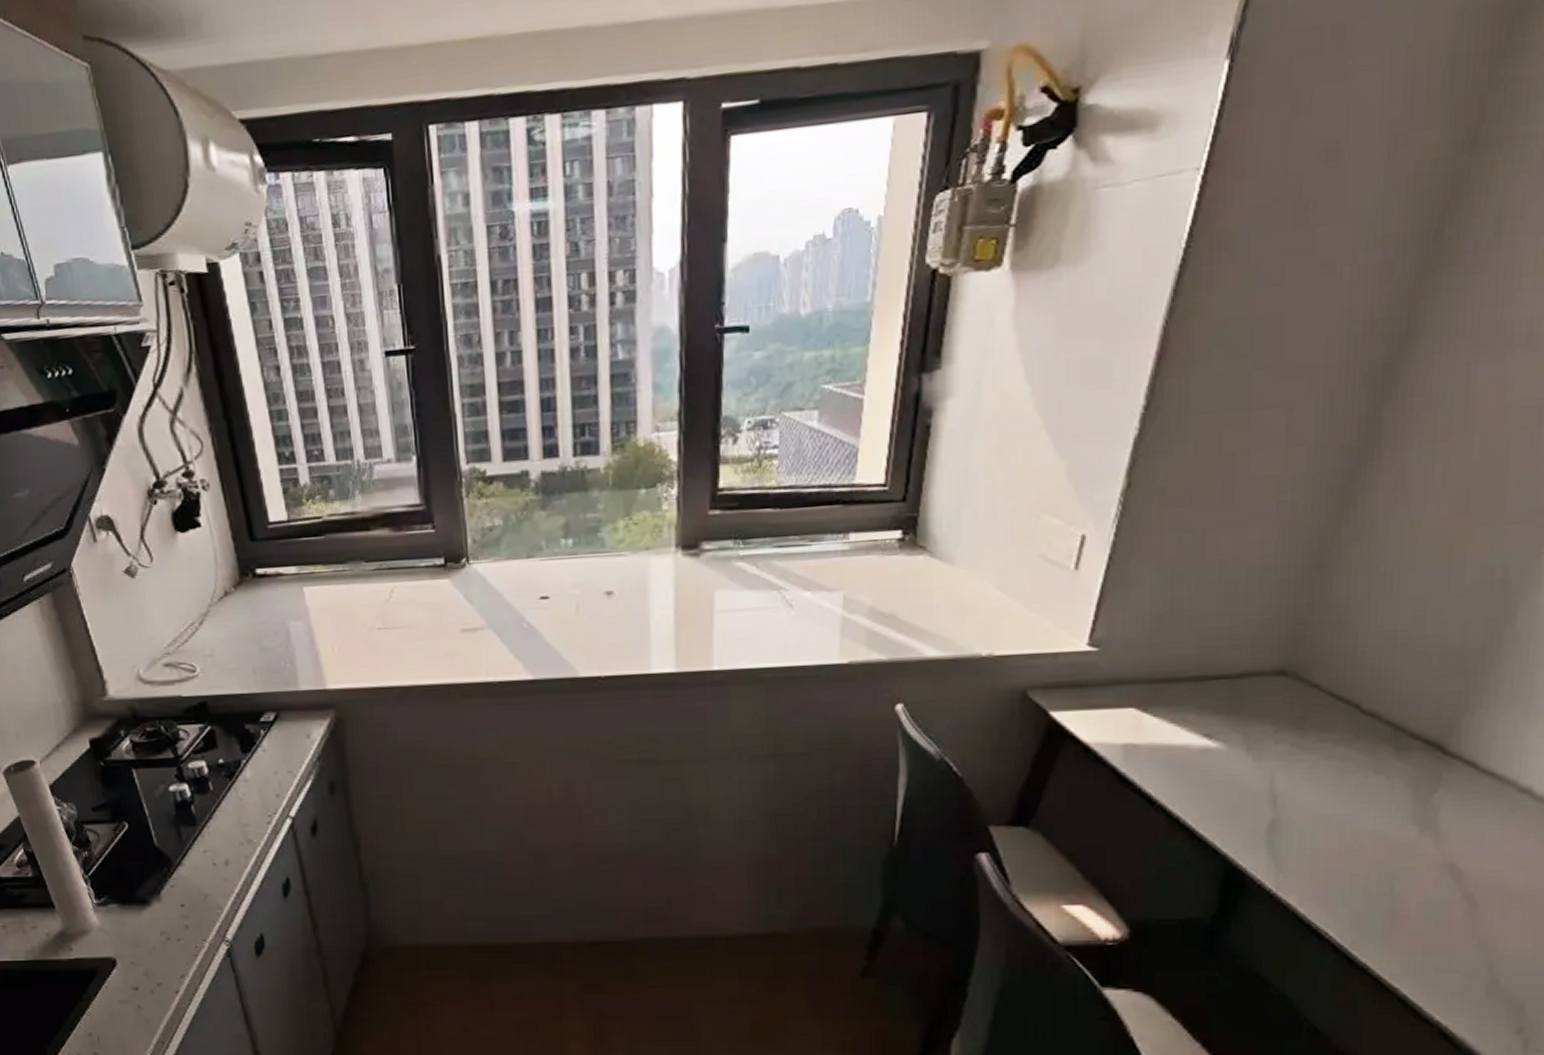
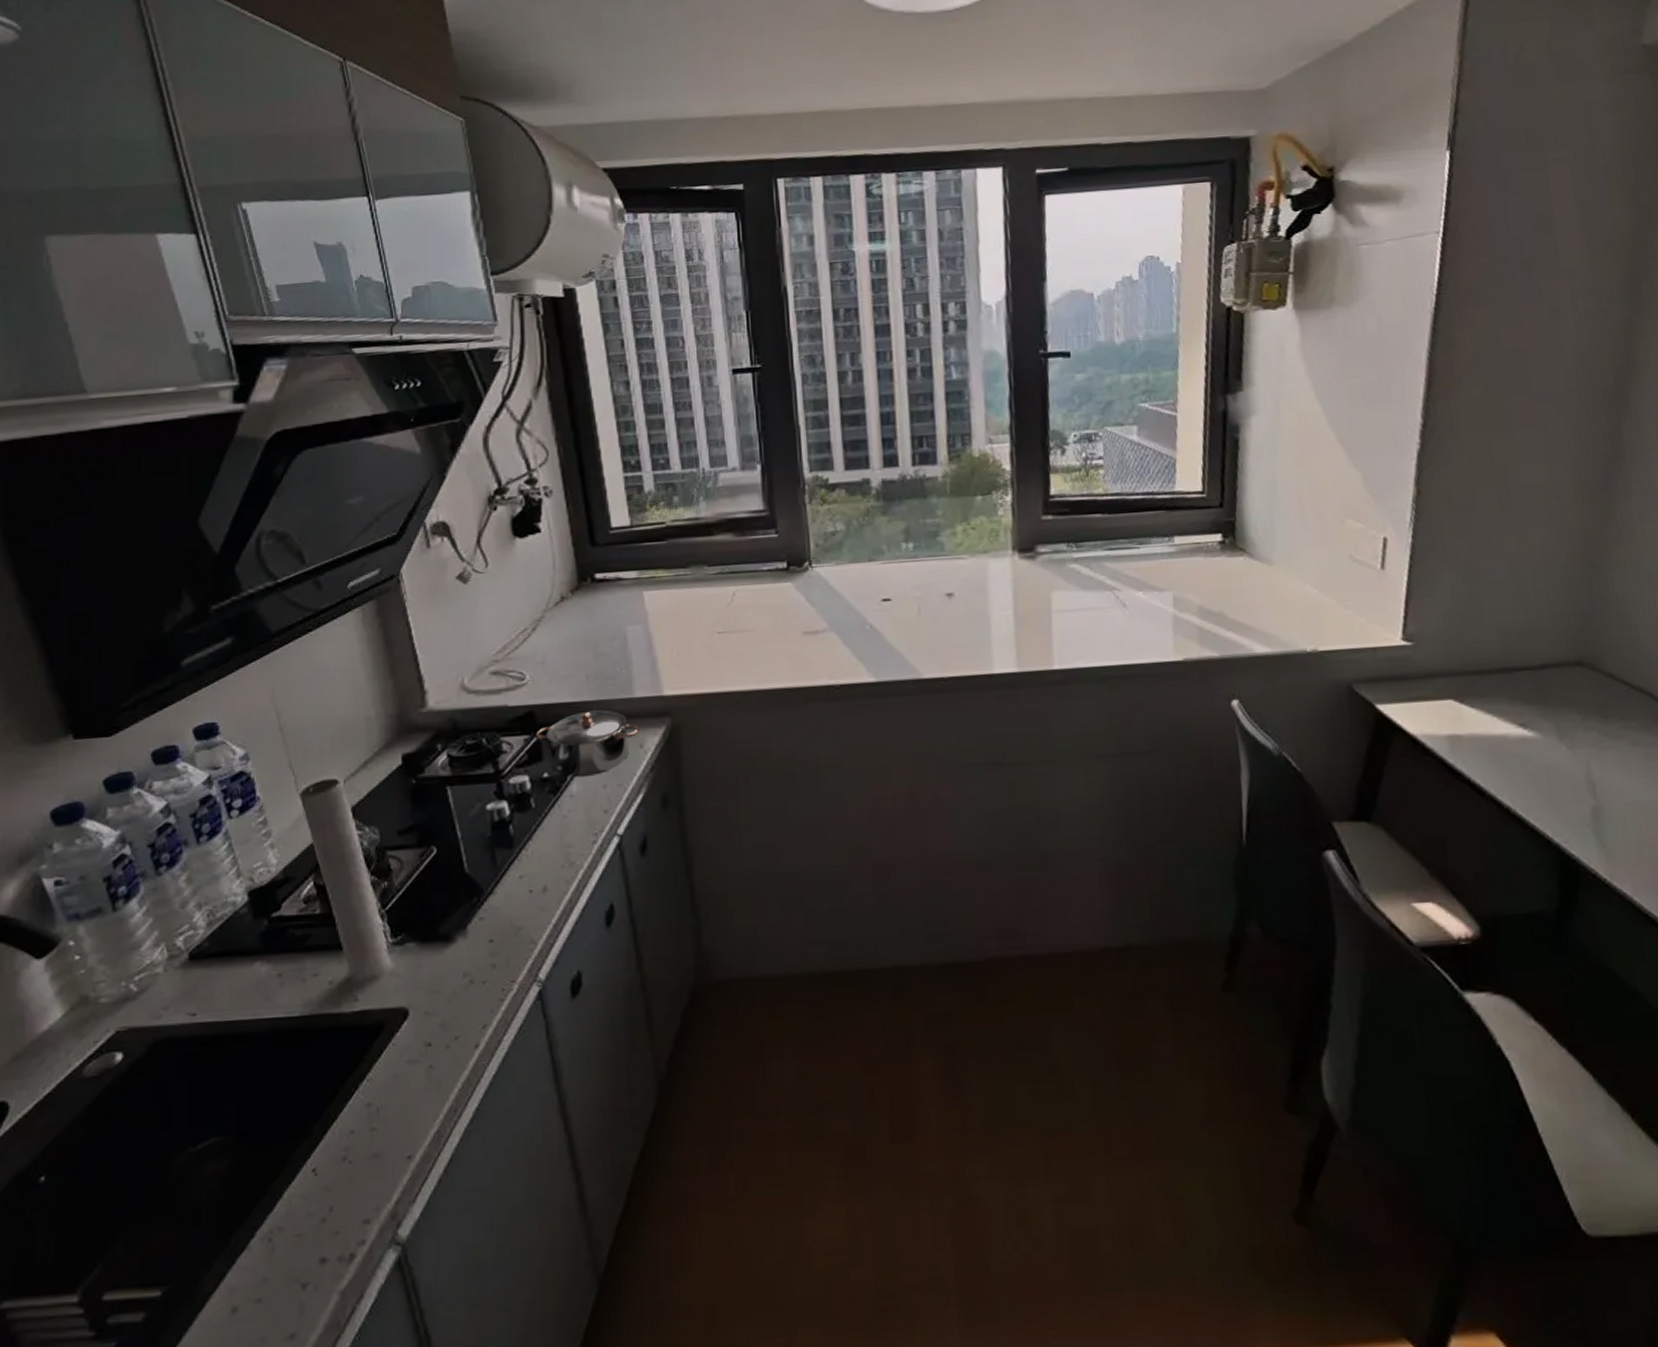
cooking pot: none [209,701,305,764] -> present [536,709,639,778]

